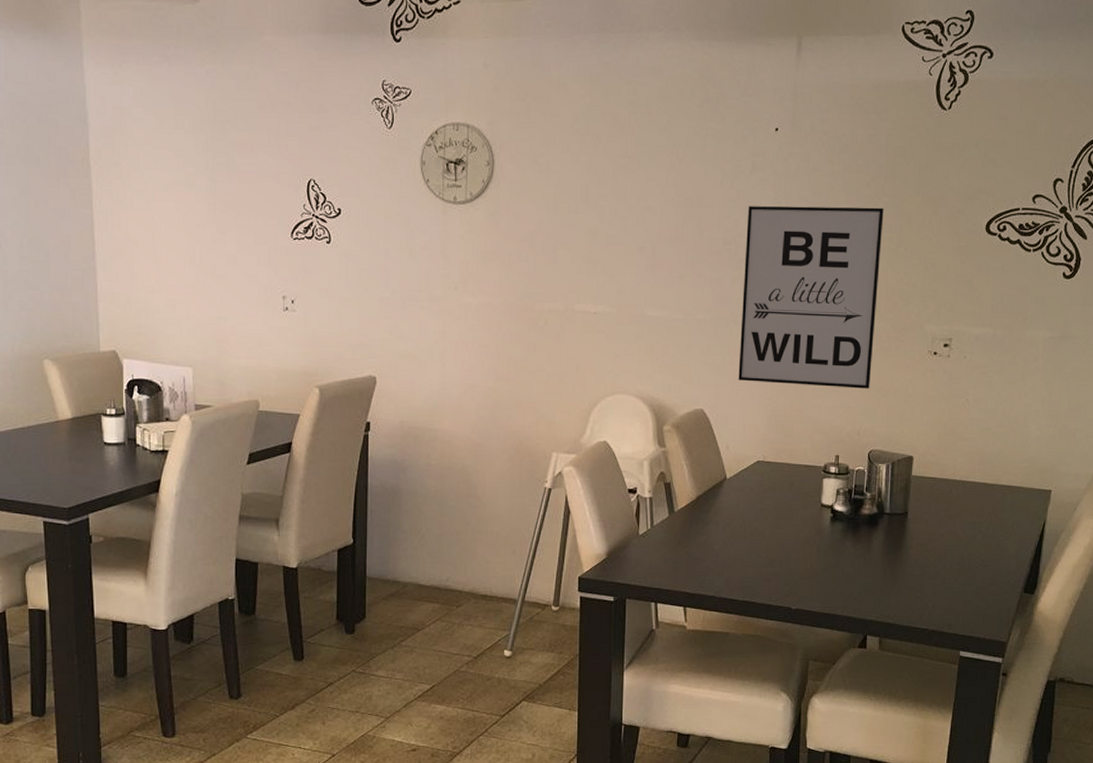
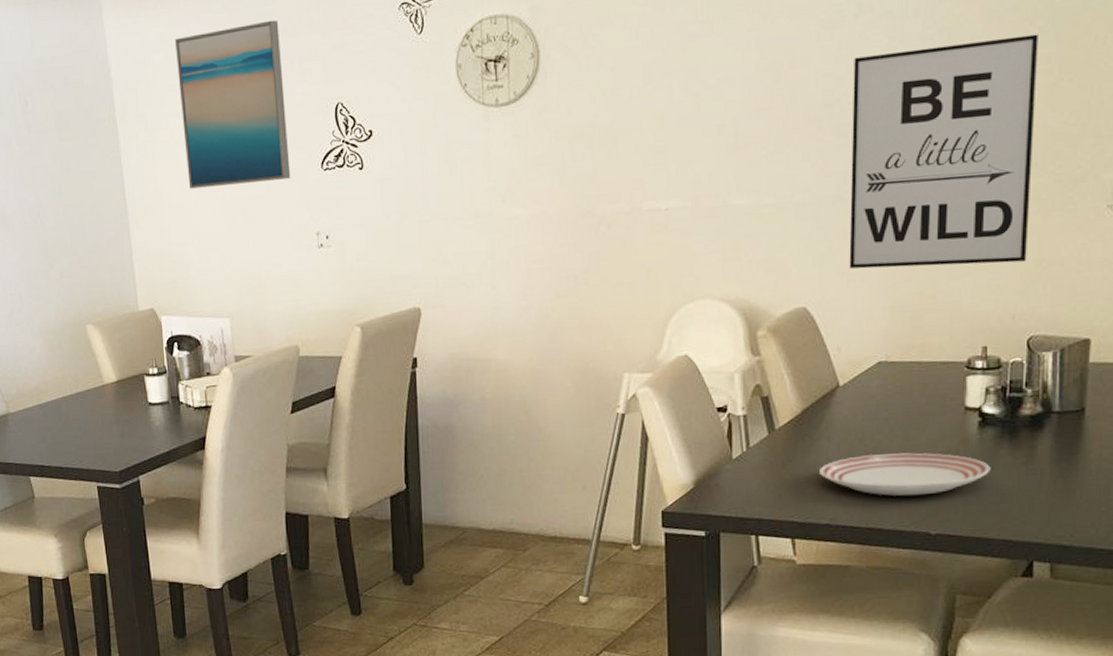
wall art: none [156,93,261,243] -> present [175,20,291,189]
dinner plate: none [707,539,838,576] -> present [818,452,991,496]

